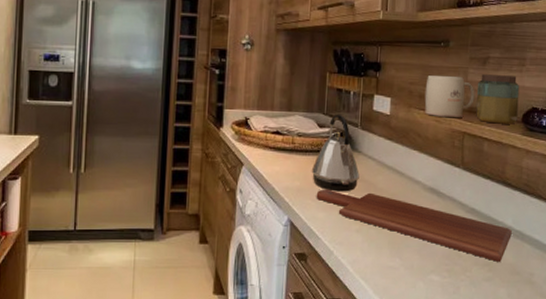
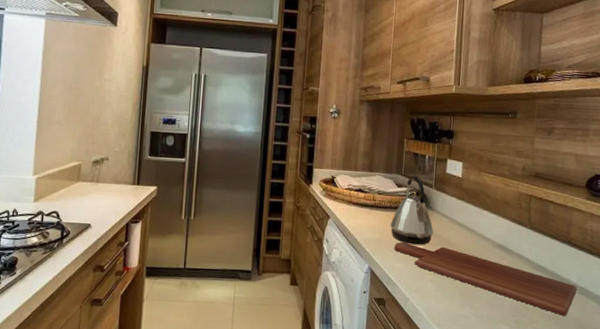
mug: present [424,74,475,118] -> none [493,142,541,183]
peanut butter: present [476,74,520,124] -> none [542,143,584,190]

